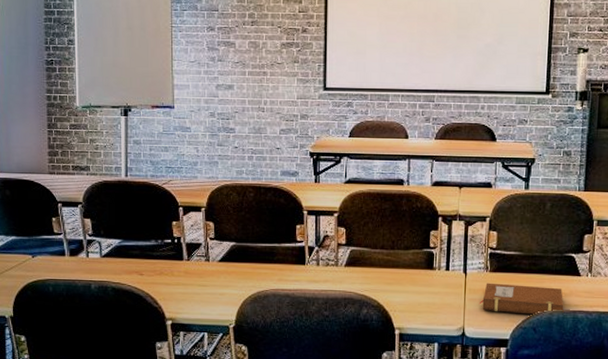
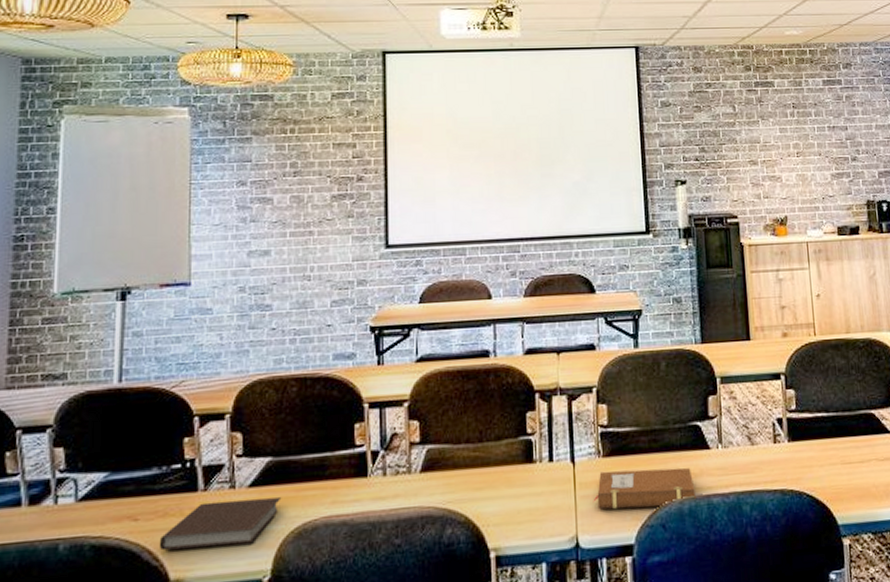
notebook: none [157,269,243,301] -> present [159,497,282,551]

